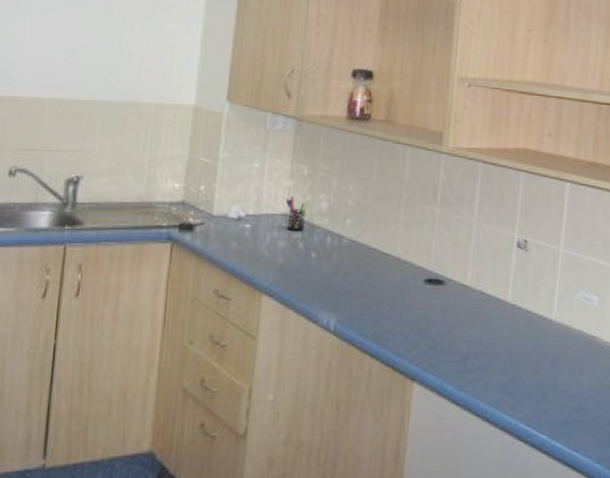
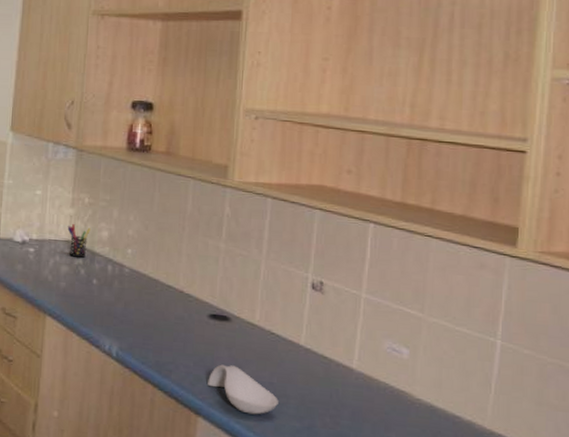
spoon rest: none [423,328,488,374] -> present [208,364,279,415]

